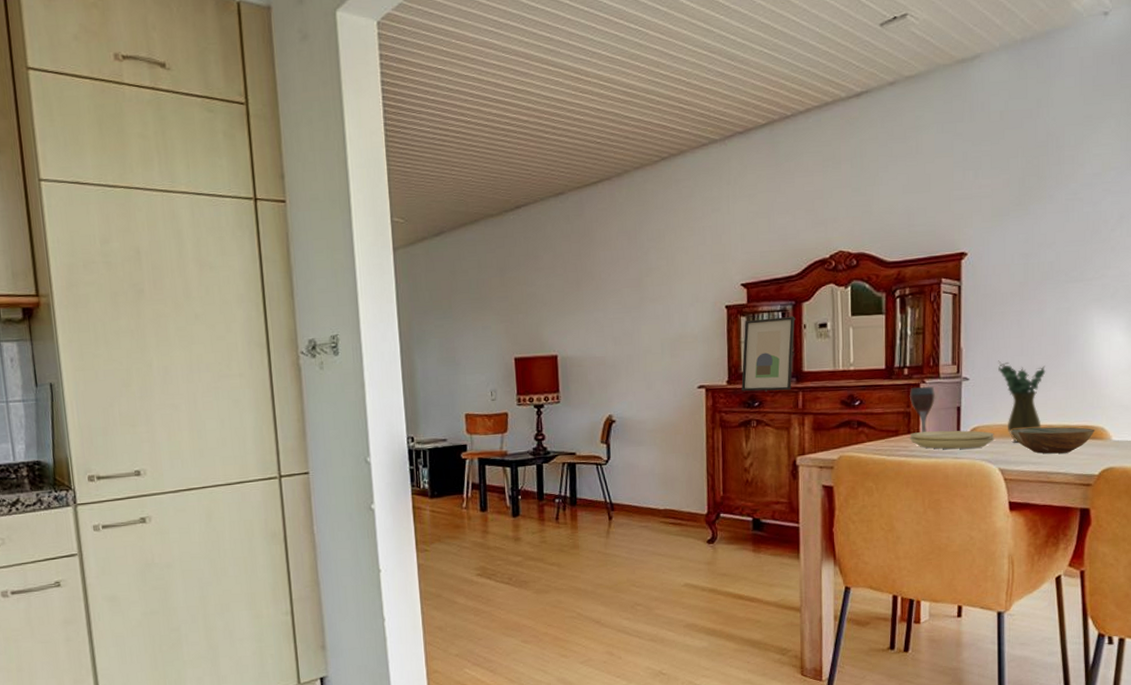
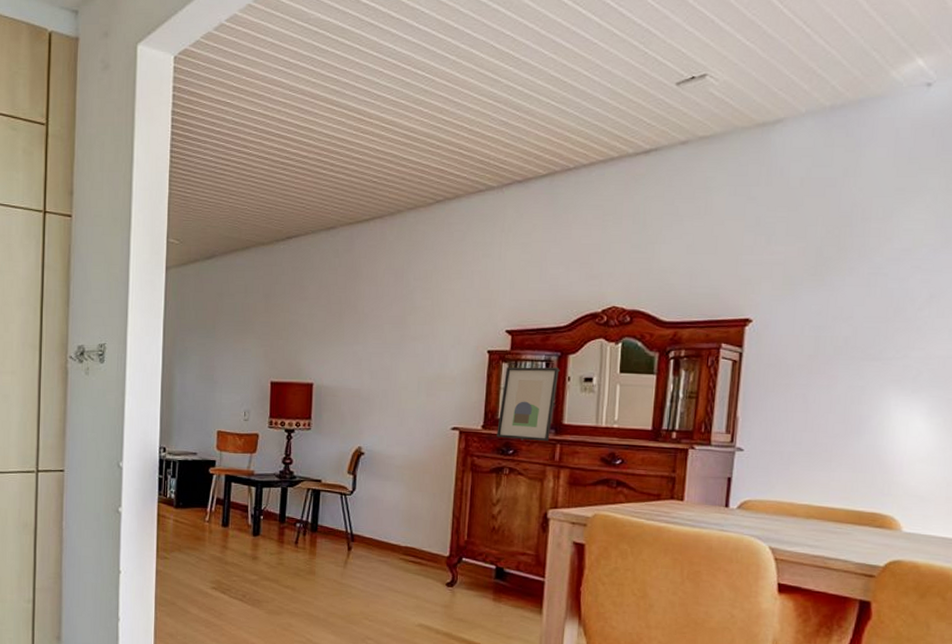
cup: present [910,387,935,433] -> none [676,453,705,501]
plate: present [910,430,994,450] -> none [672,499,767,523]
vase: present [998,360,1046,443] -> none [777,434,832,522]
bowl: present [1010,426,1095,454] -> none [785,507,884,539]

